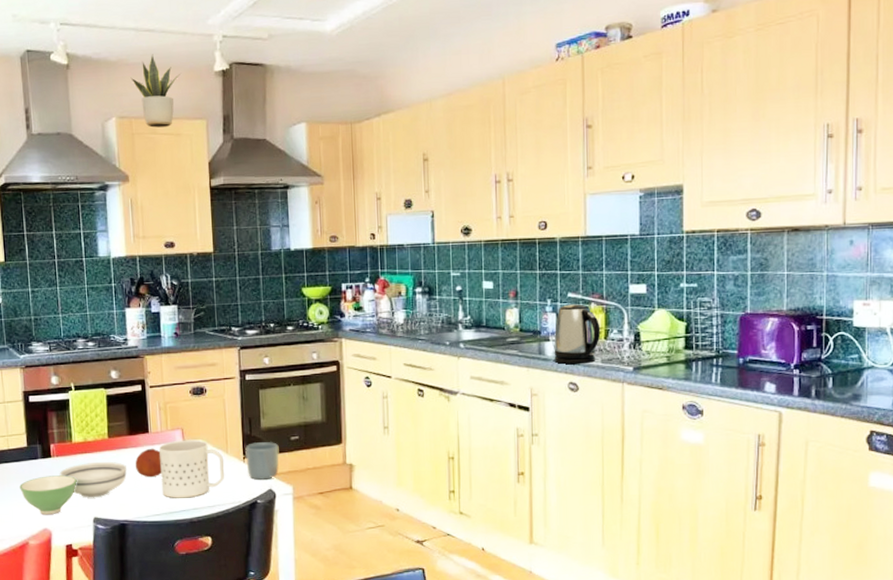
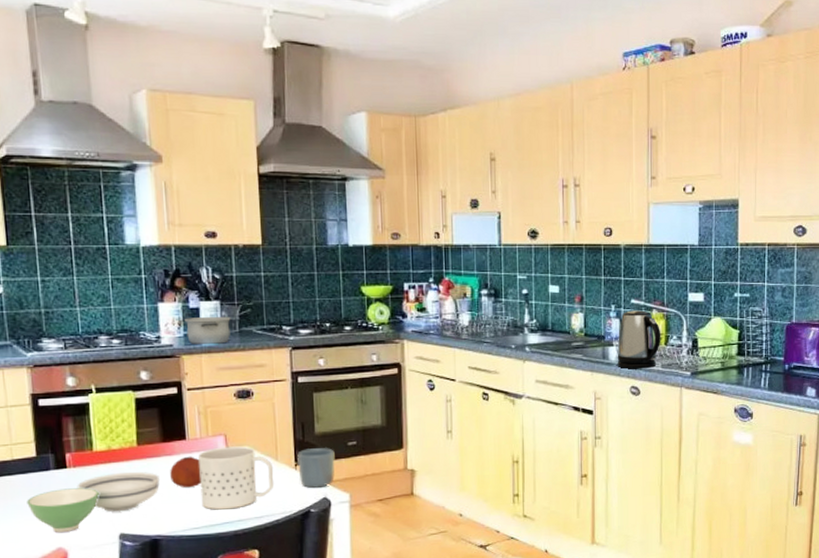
potted plant: present [130,54,182,128] -> none [164,23,225,105]
cooking pot: none [147,319,187,347] -> present [184,316,231,345]

